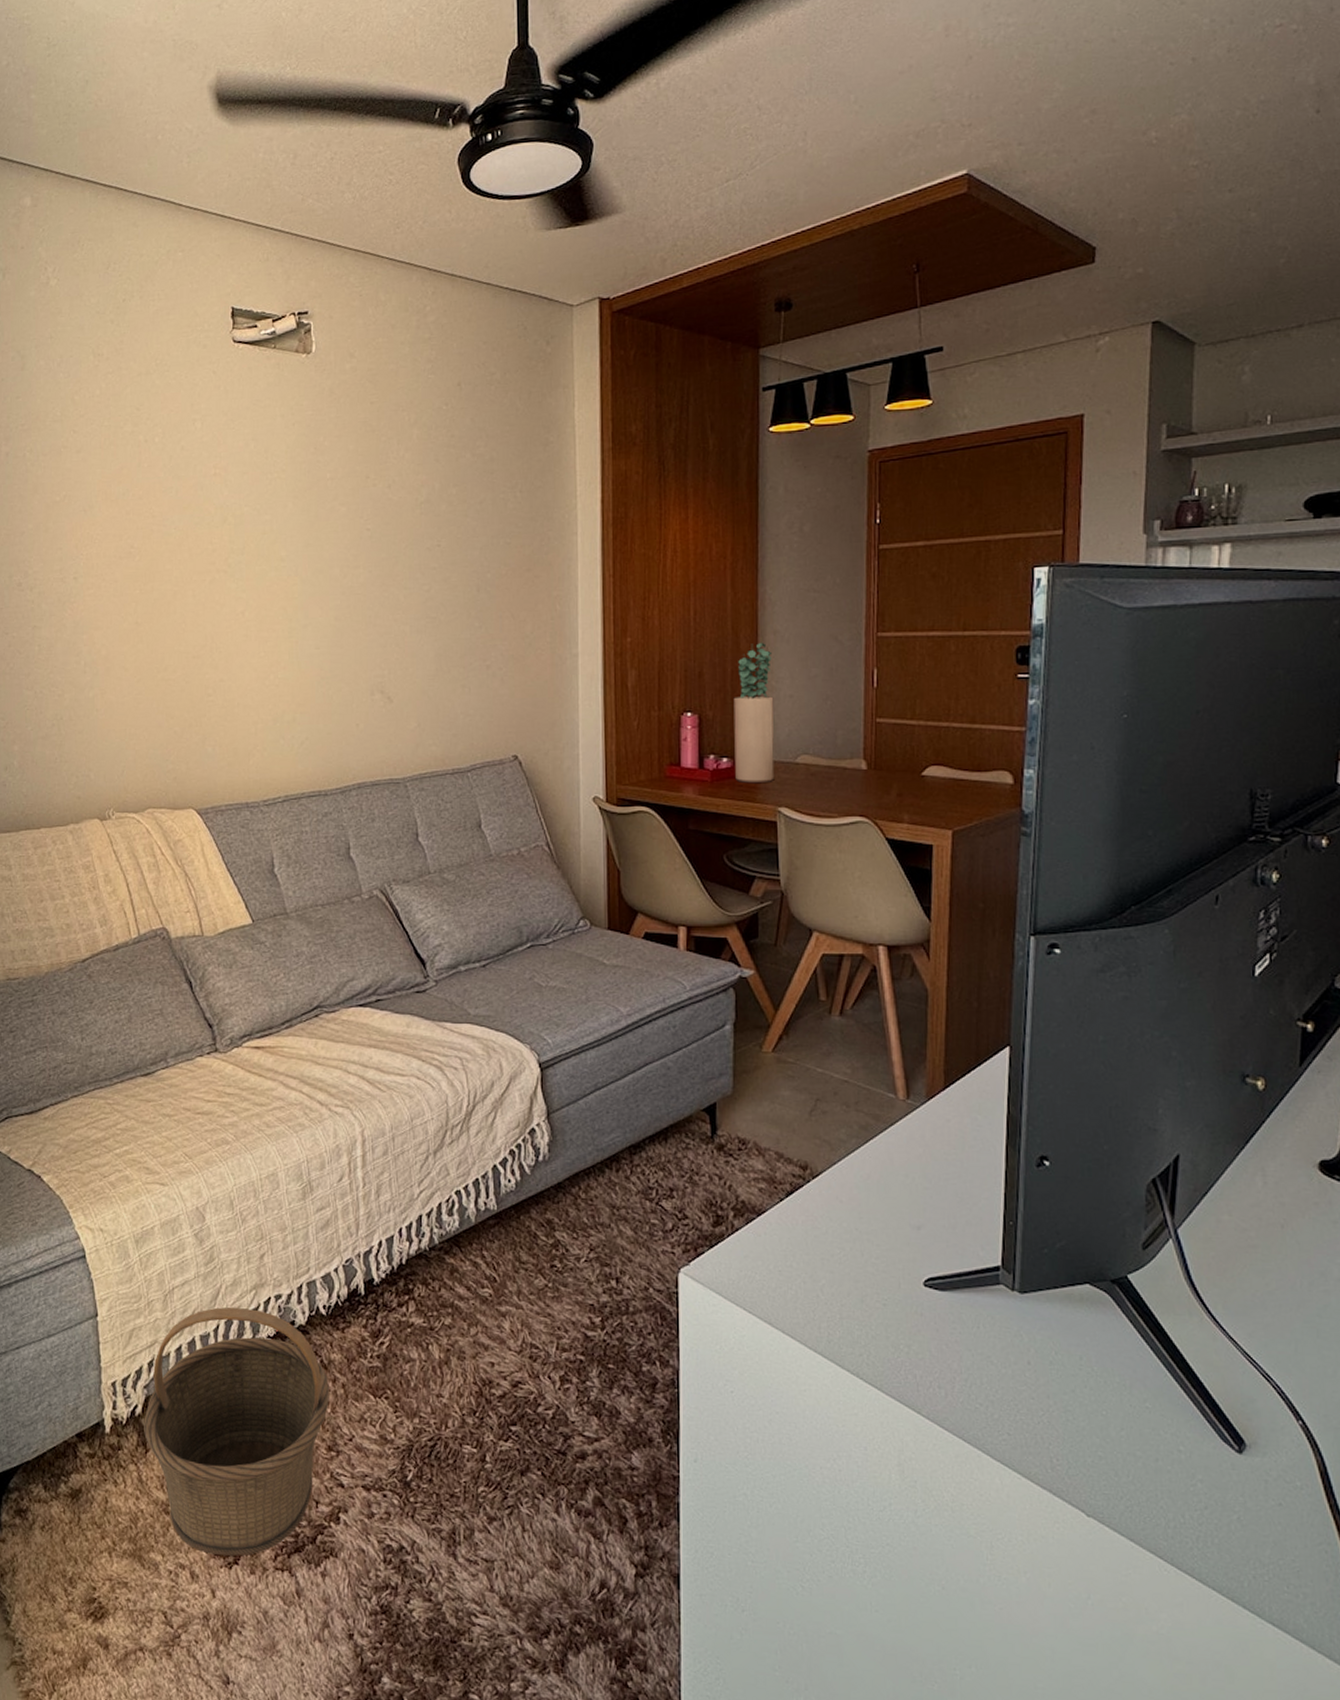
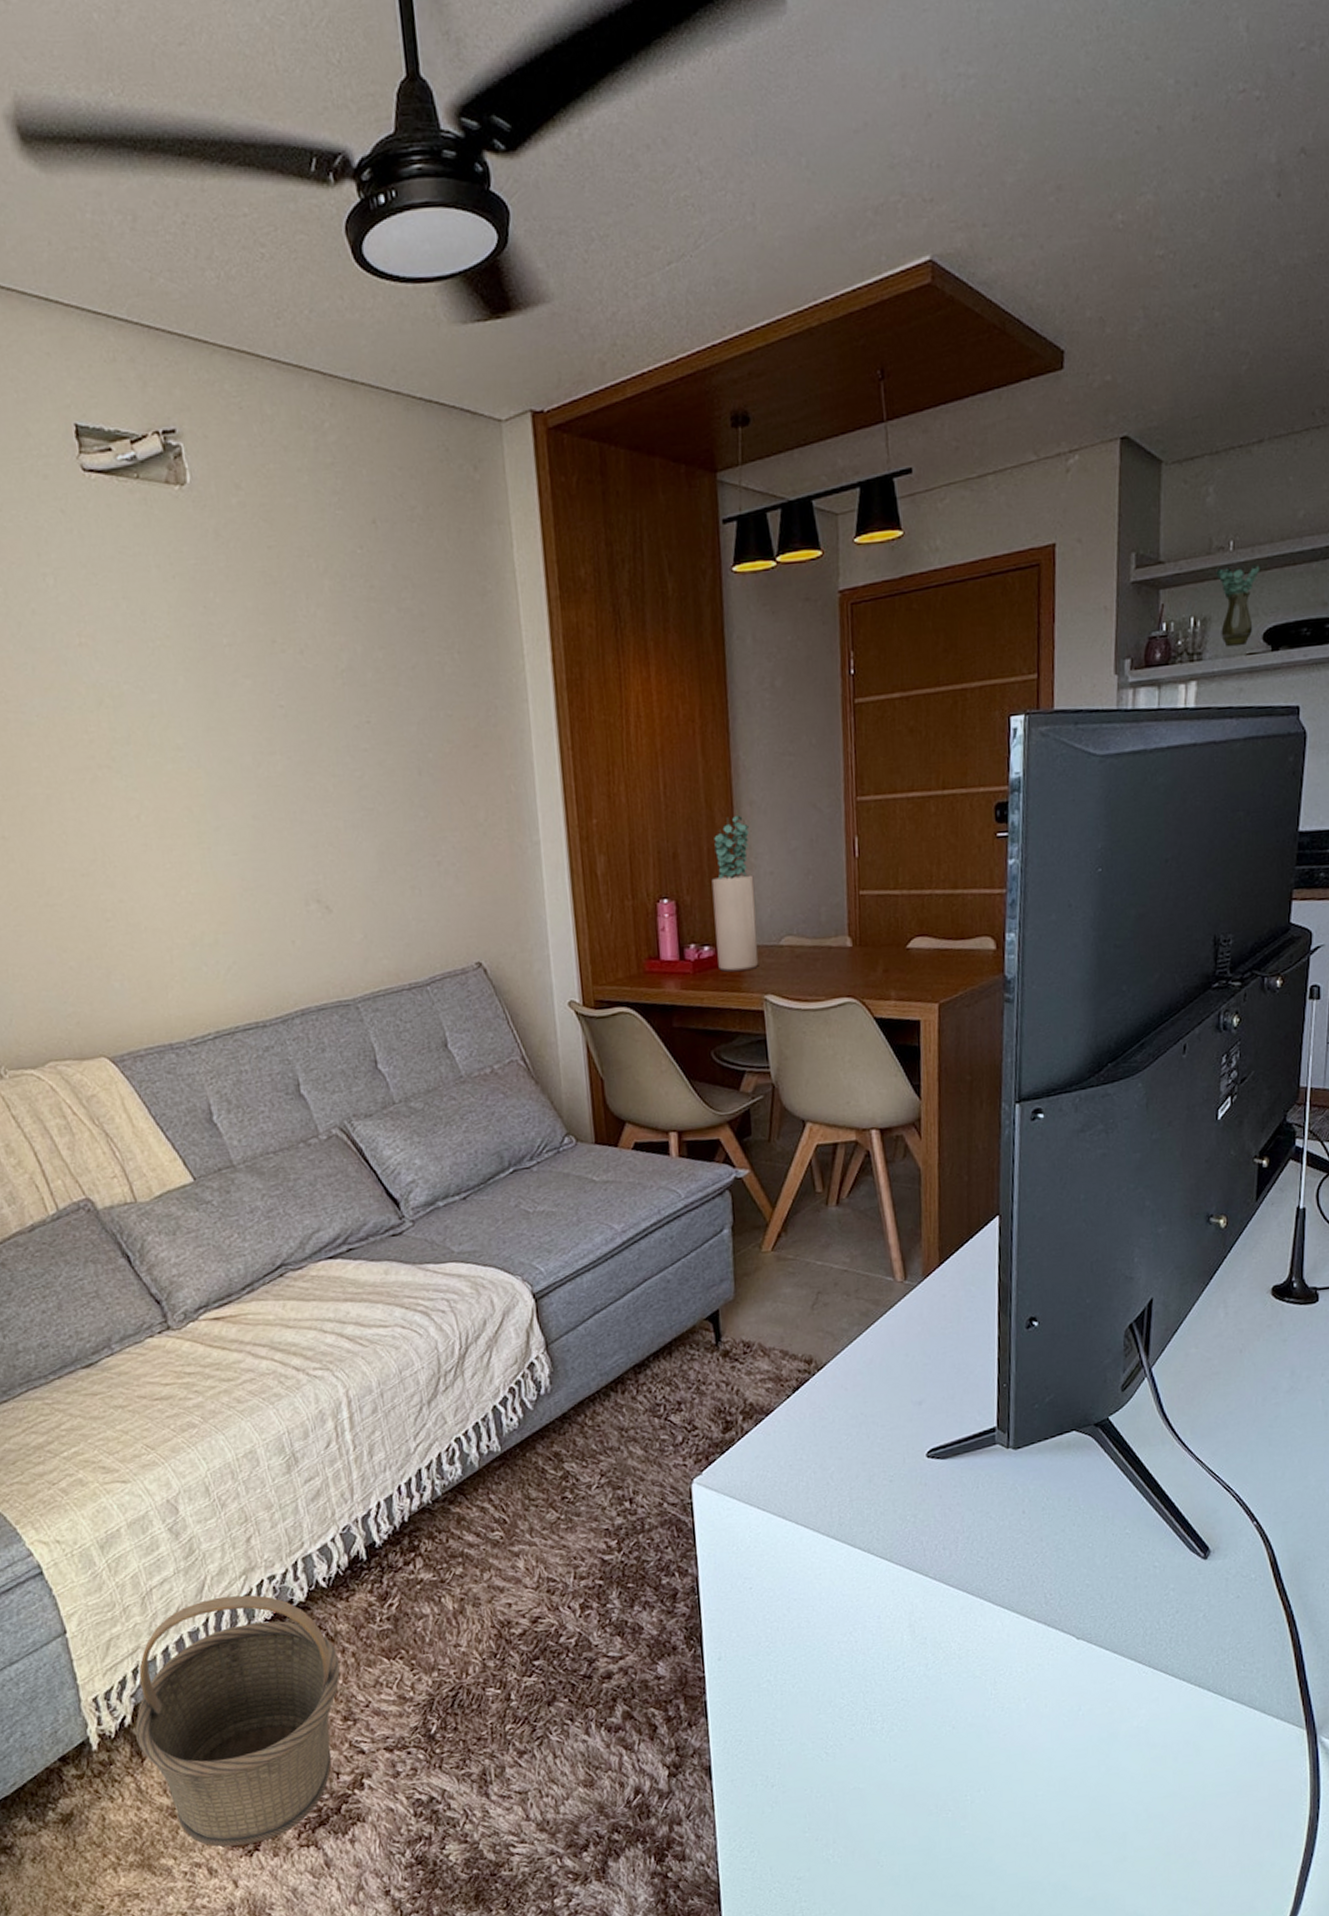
vase: none [1252,436,1301,513] -> present [1216,563,1261,647]

